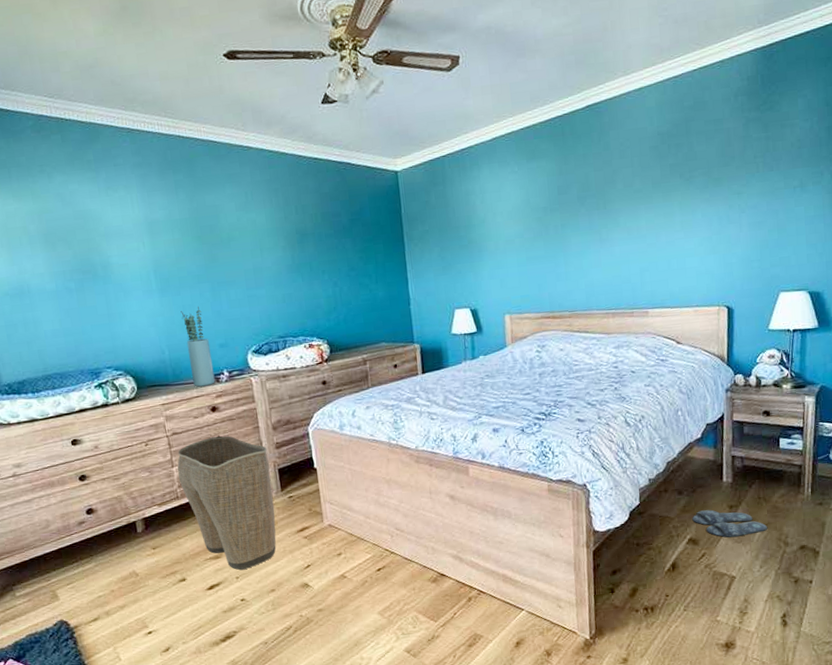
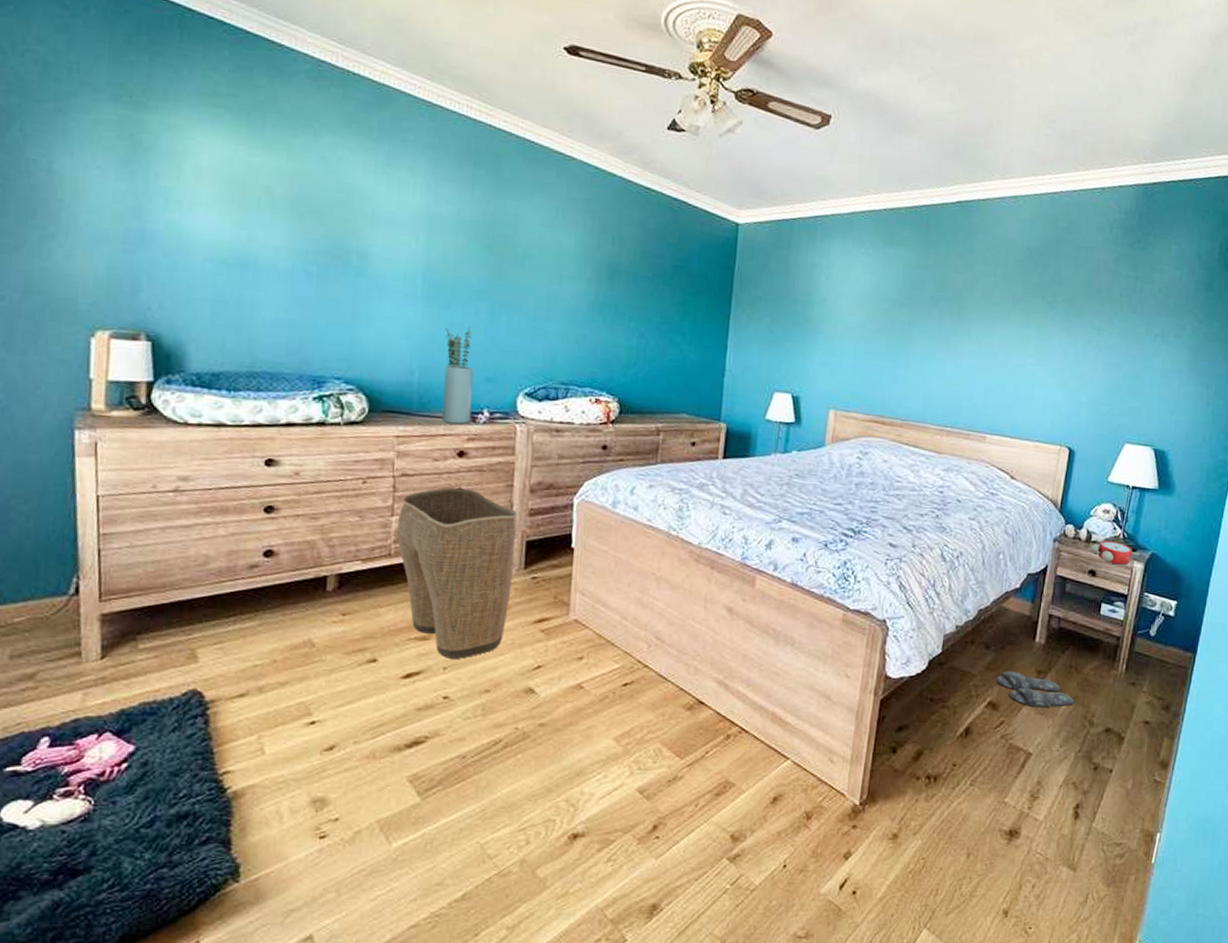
alarm clock: none [761,381,811,402] -> present [1090,540,1141,565]

